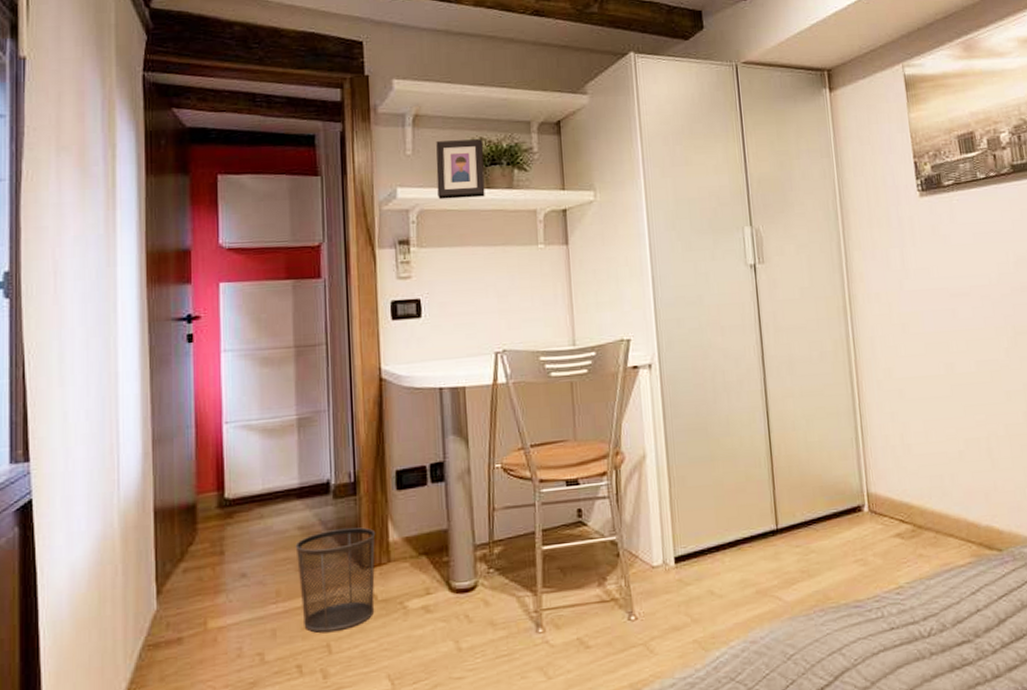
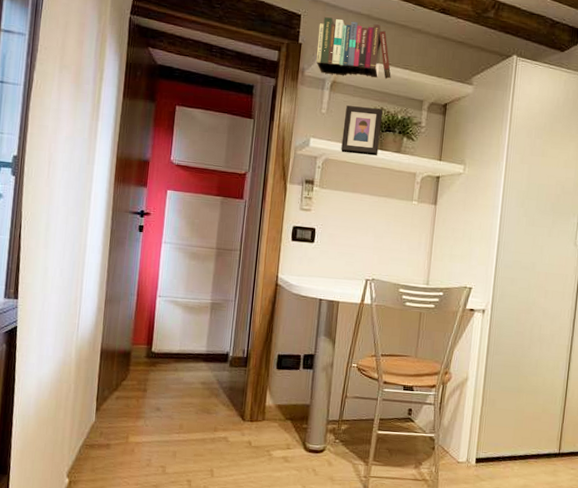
waste bin: present [295,527,376,633] -> none [196,389,257,462]
books: none [387,38,486,108] -> present [316,17,391,80]

